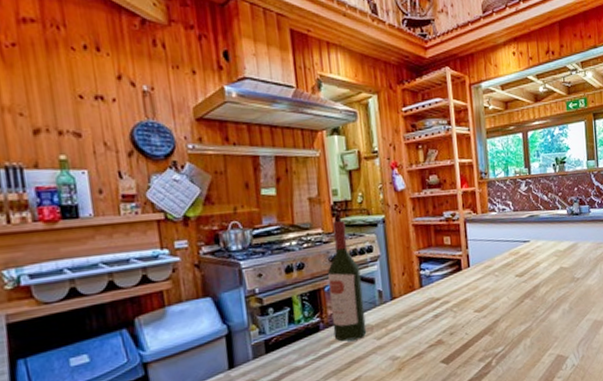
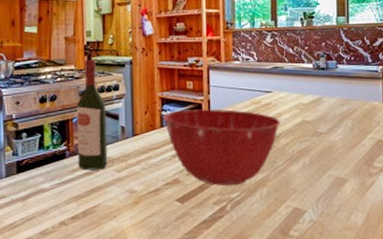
mixing bowl: none [422,262,540,342] -> present [163,109,281,186]

